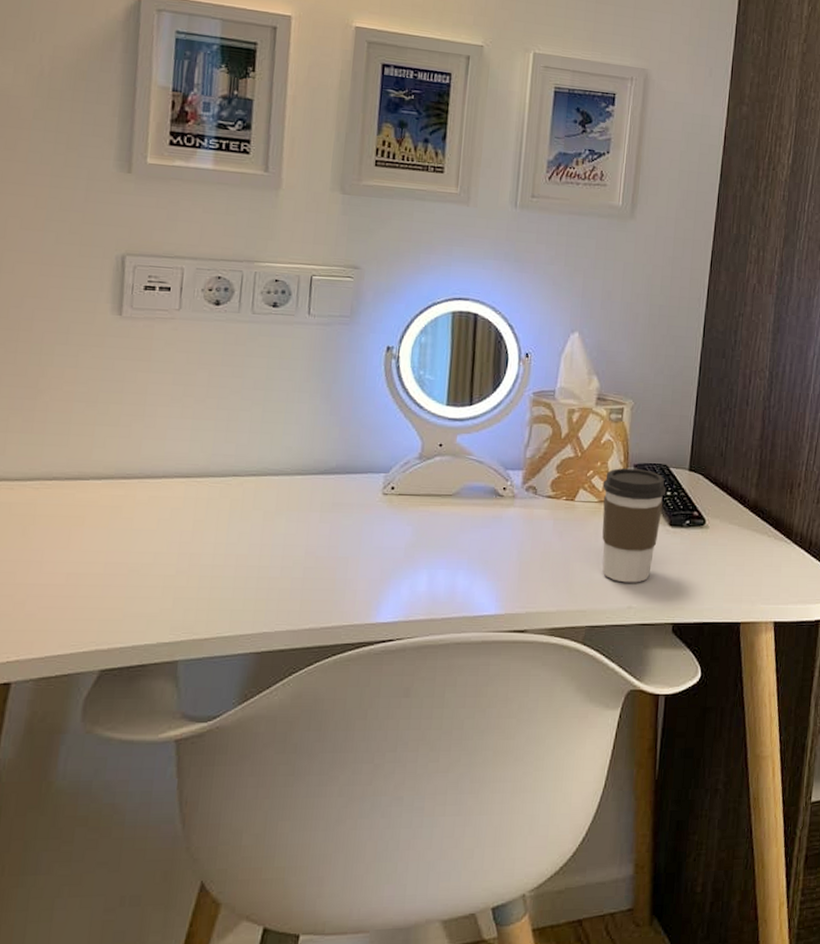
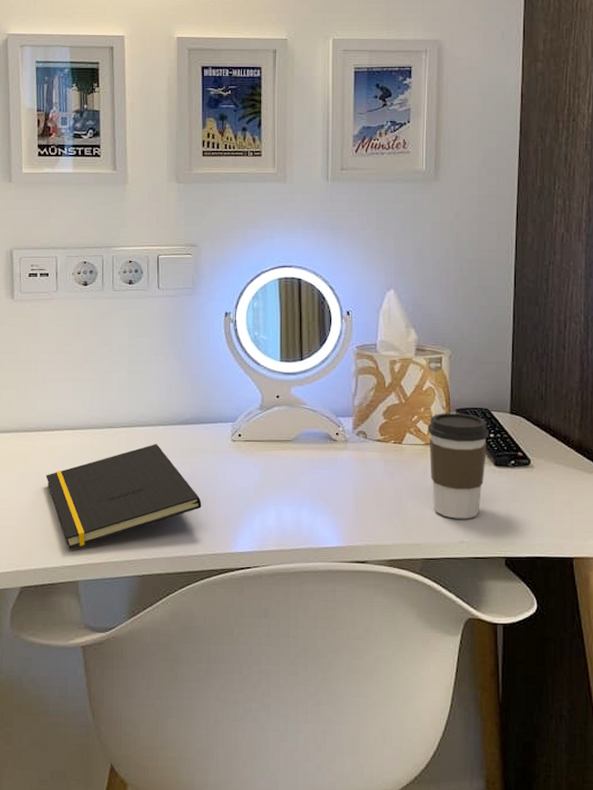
notepad: none [145,495,341,623] -> present [46,443,202,549]

